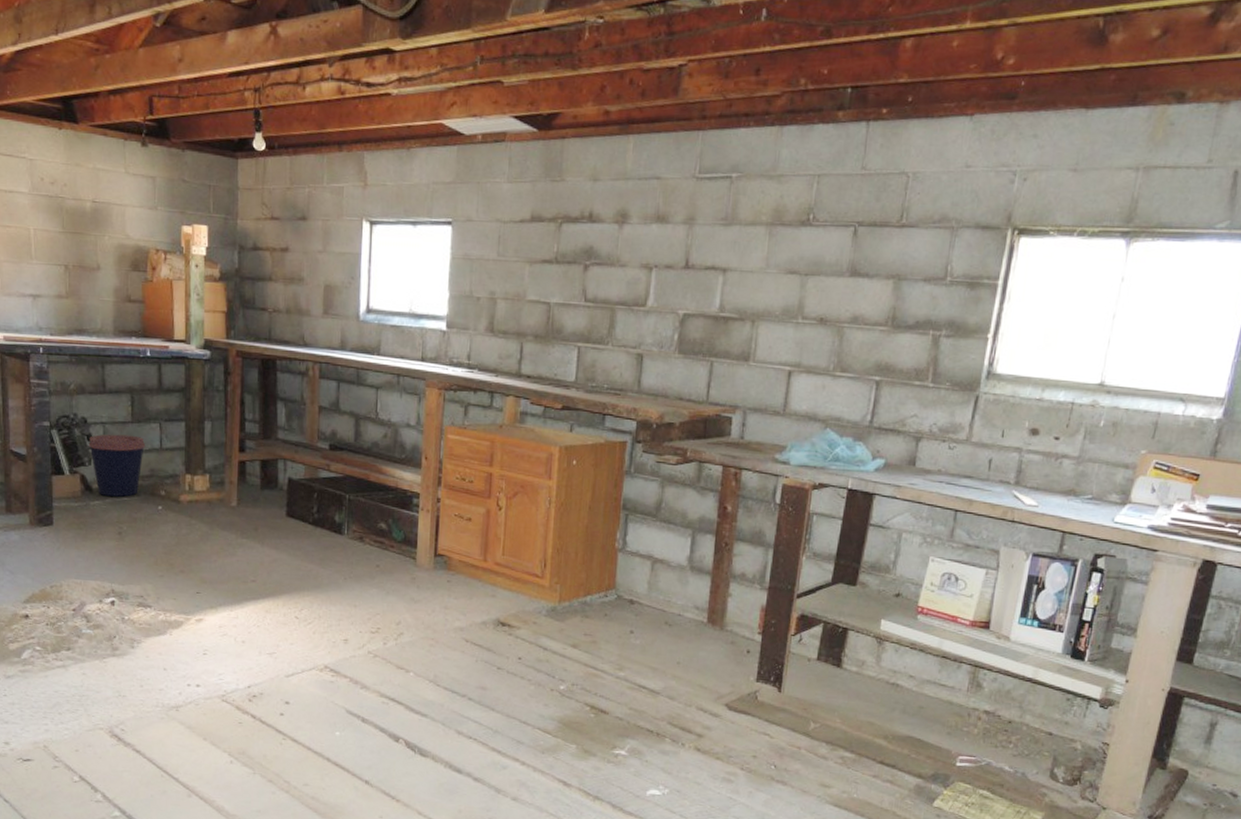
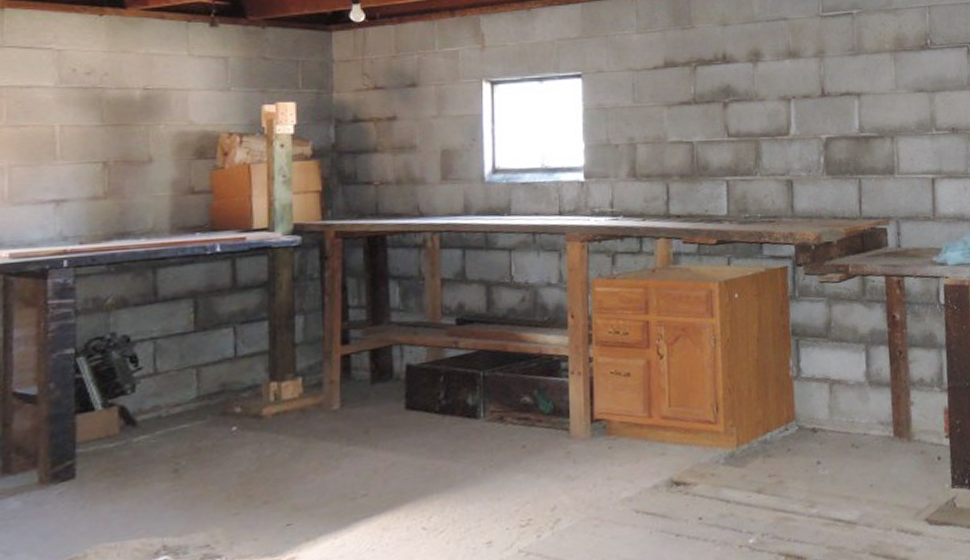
coffee cup: present [88,434,146,497] -> none [131,346,215,428]

